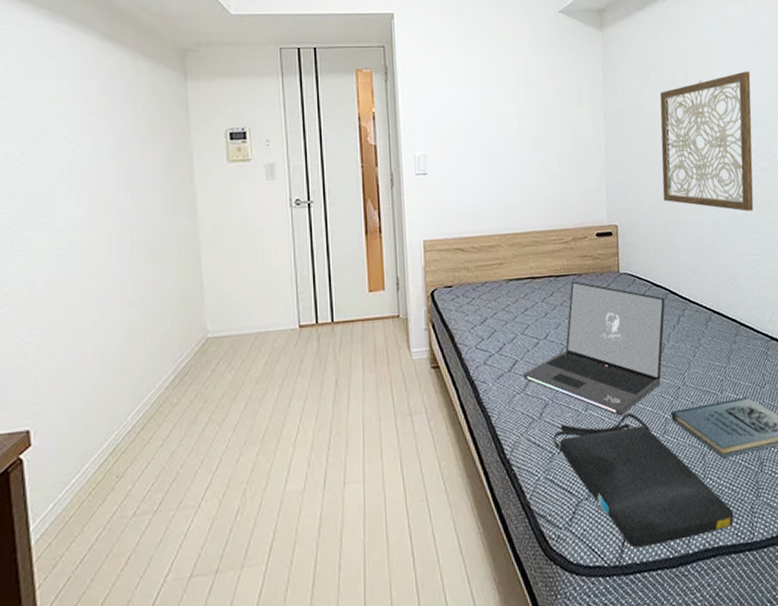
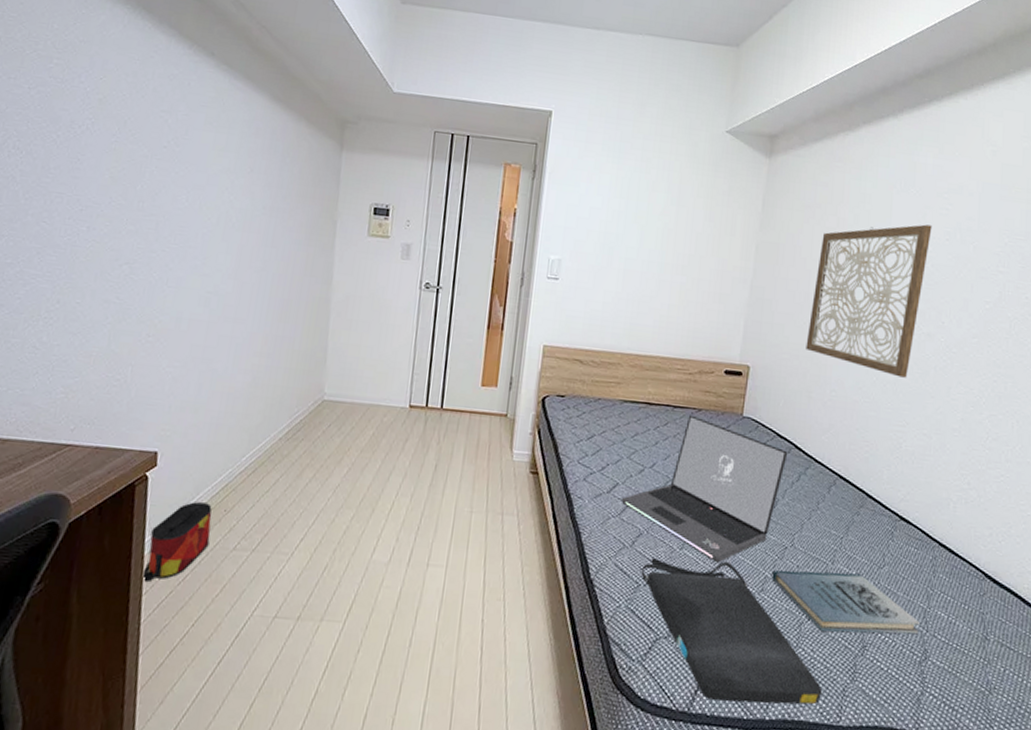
bag: none [32,473,105,576] -> present [142,502,212,583]

